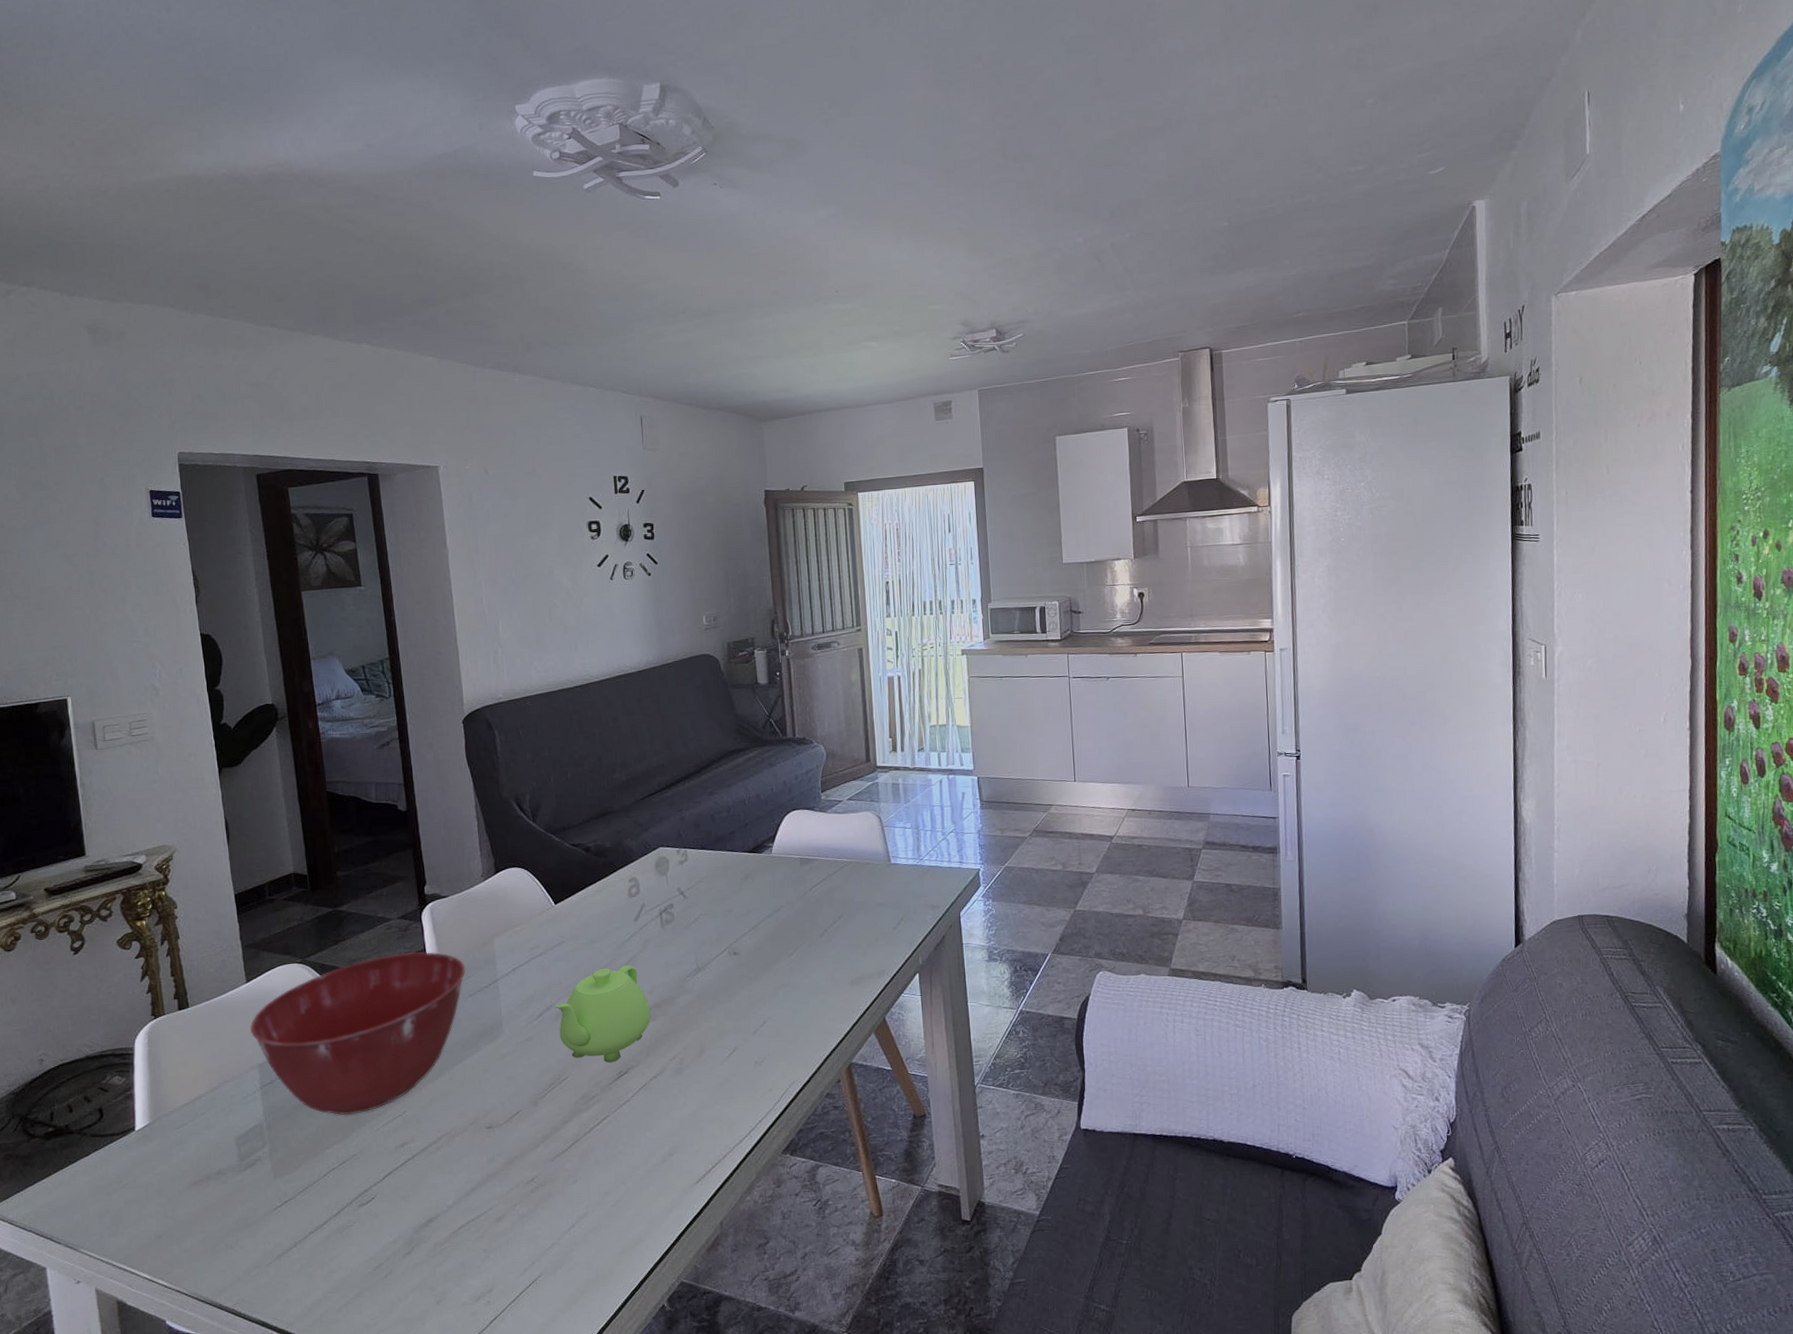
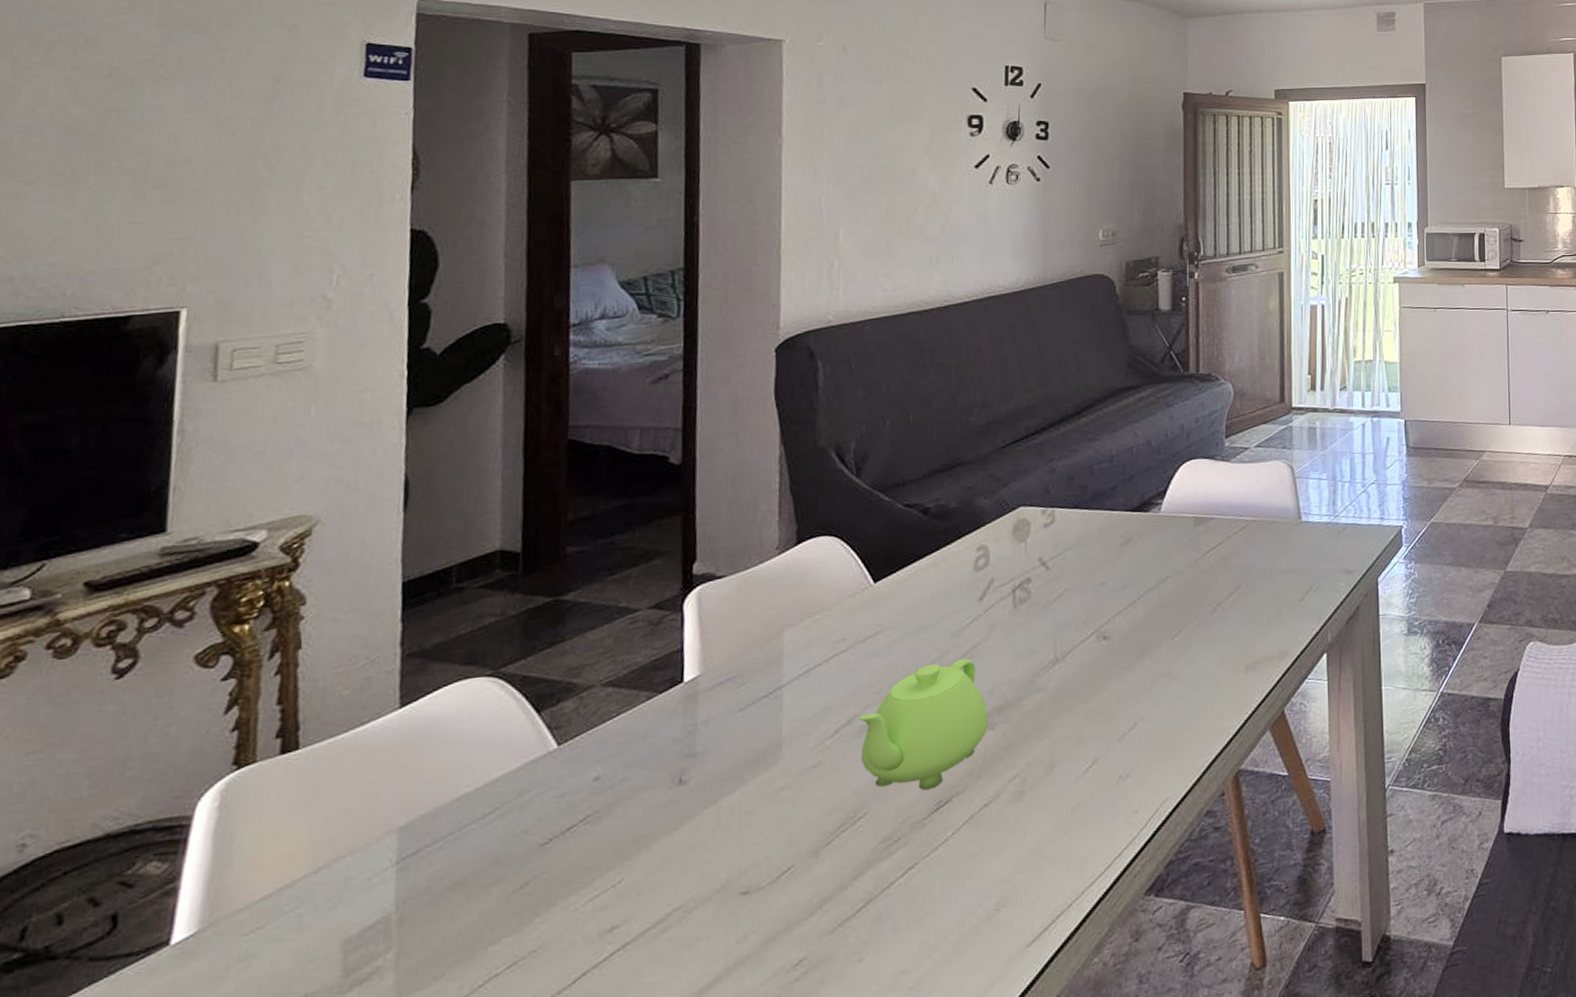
mixing bowl: present [249,952,466,1116] -> none [393,652,739,894]

